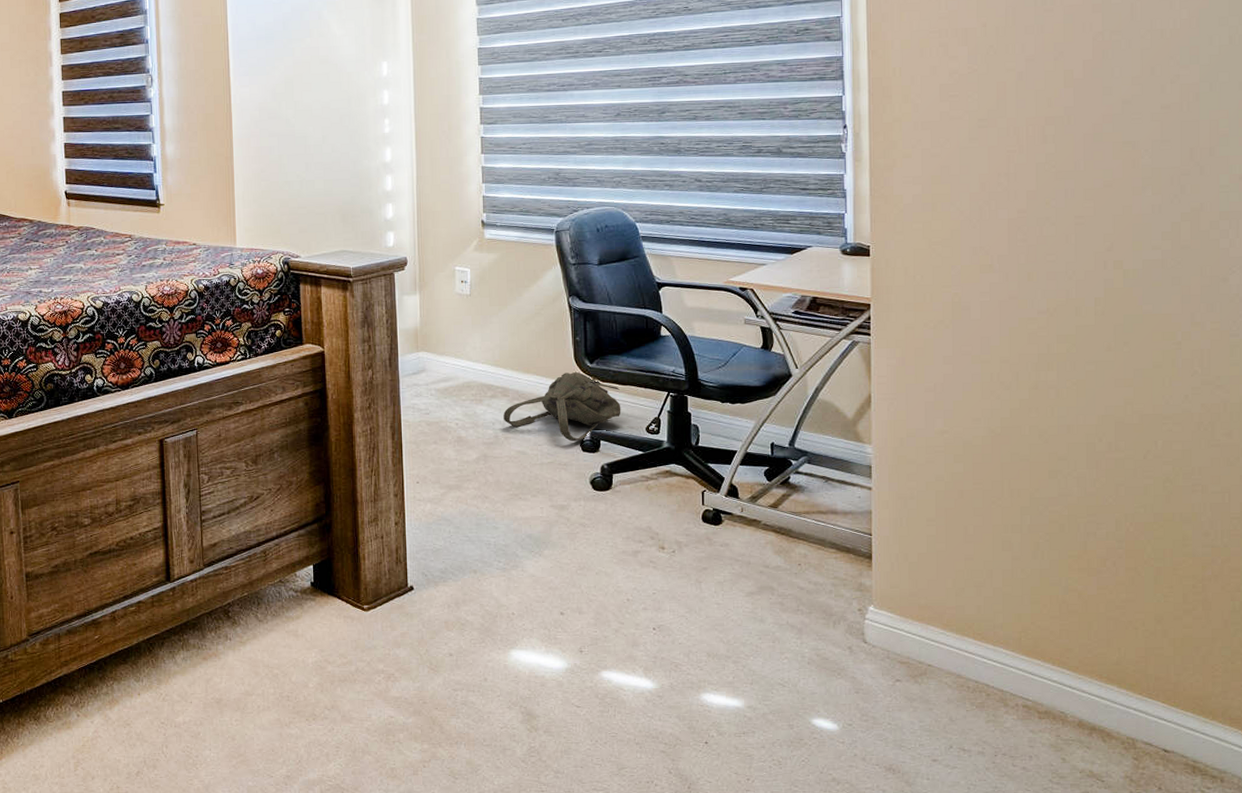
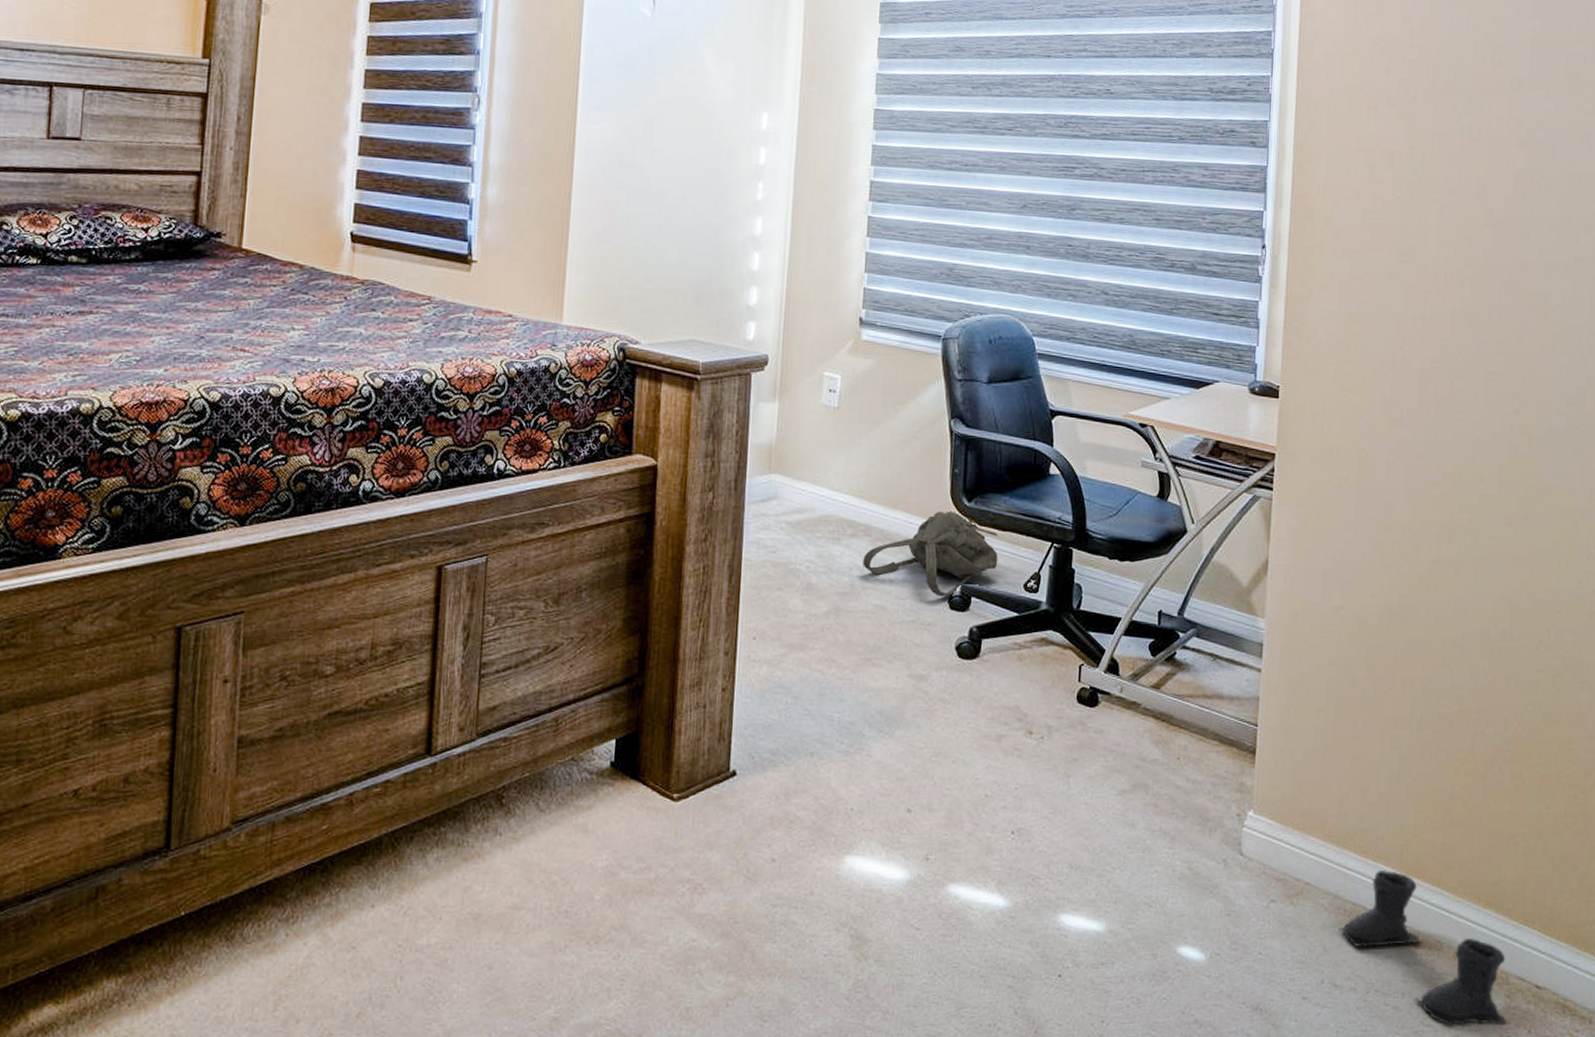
boots: none [963,652,1137,784] -> present [1338,869,1508,1026]

